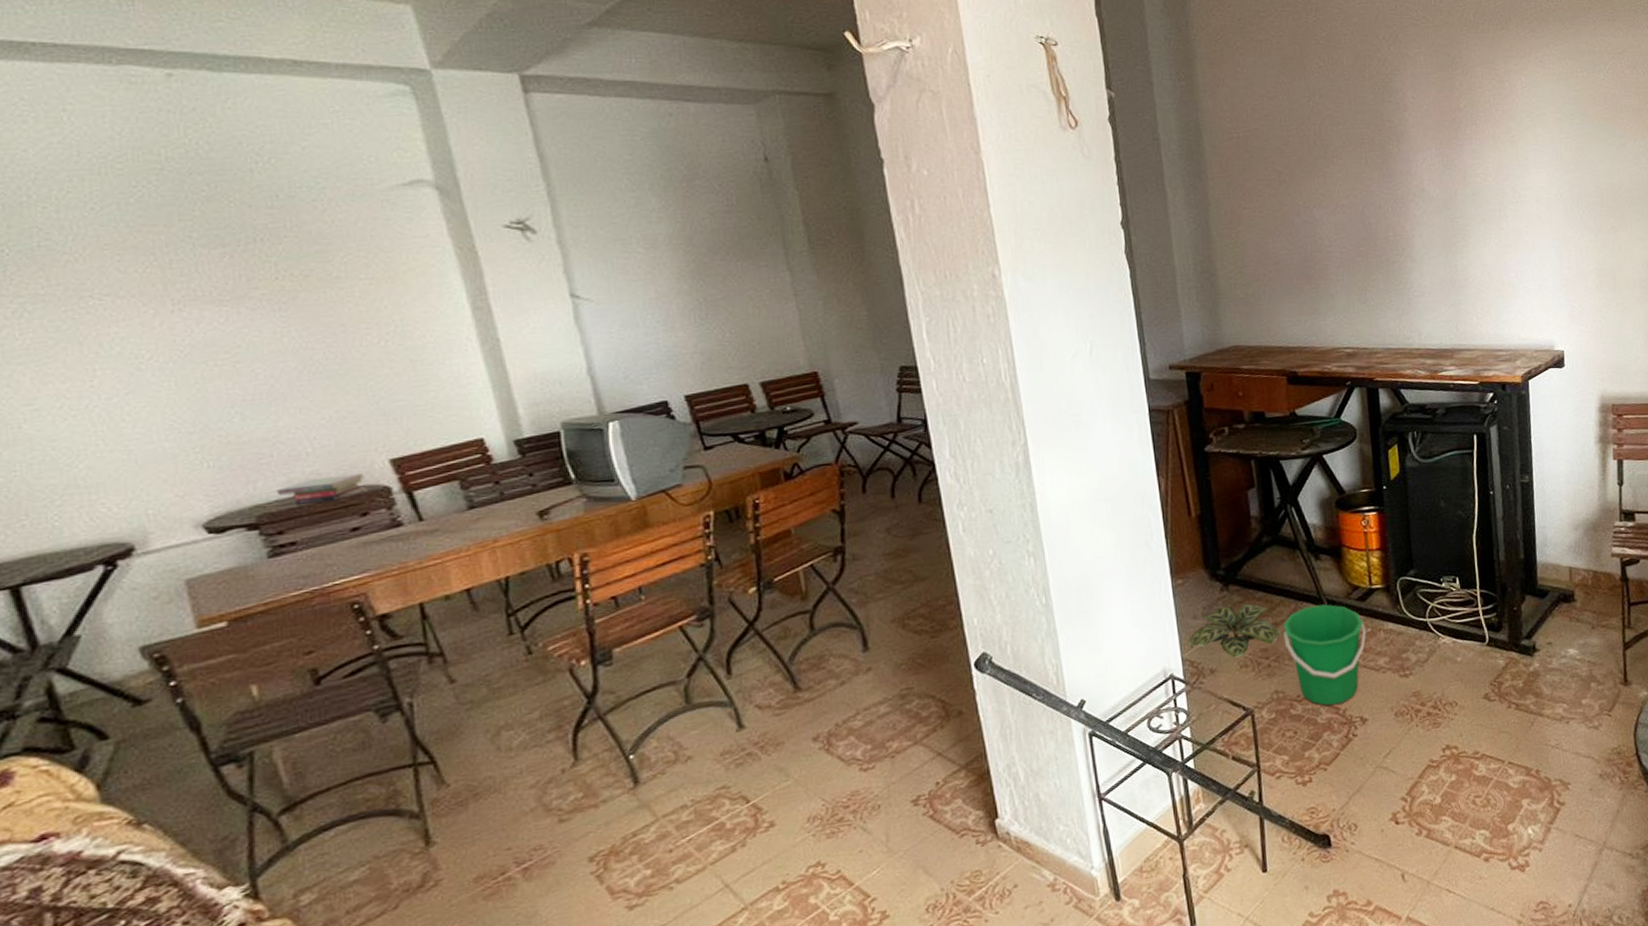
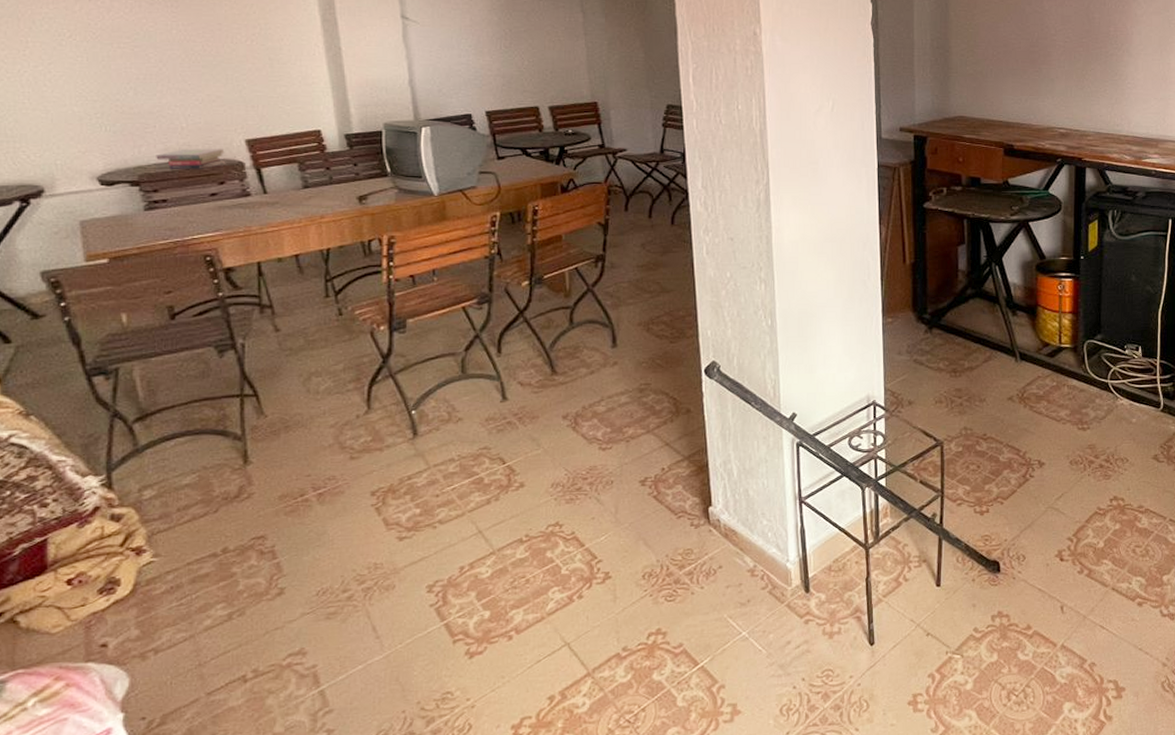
plant: present [1188,604,1281,658] -> none [891,347,975,394]
bucket: present [1283,604,1366,706] -> none [977,356,1051,447]

